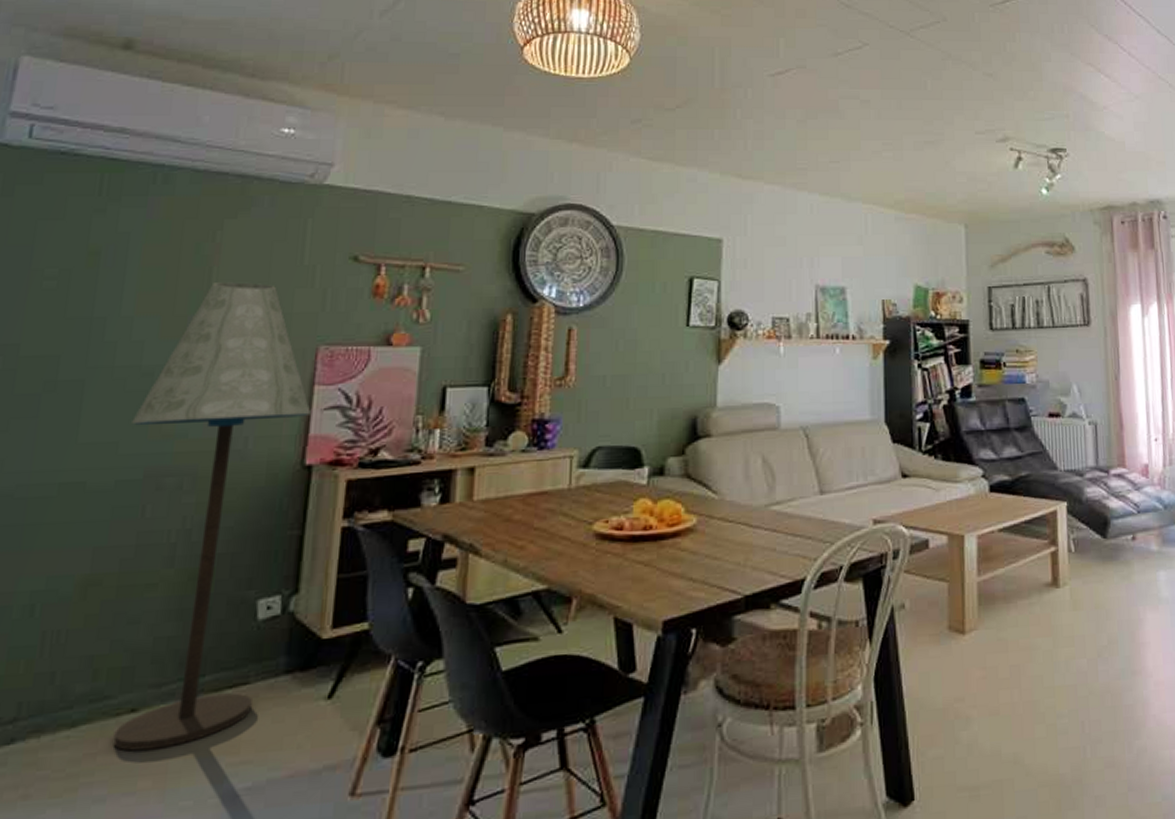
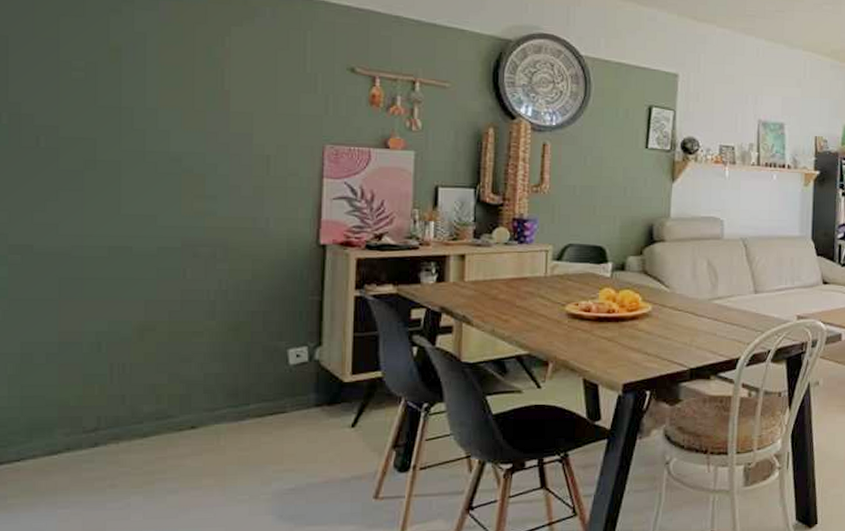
floor lamp: present [113,282,311,752] -> none [165,83,322,457]

